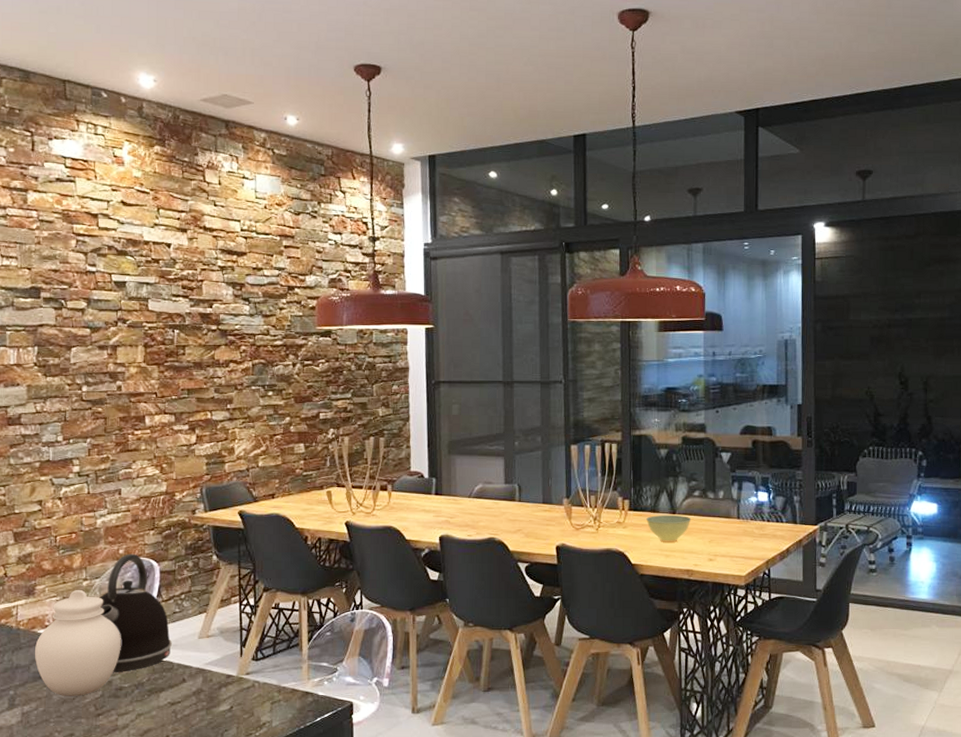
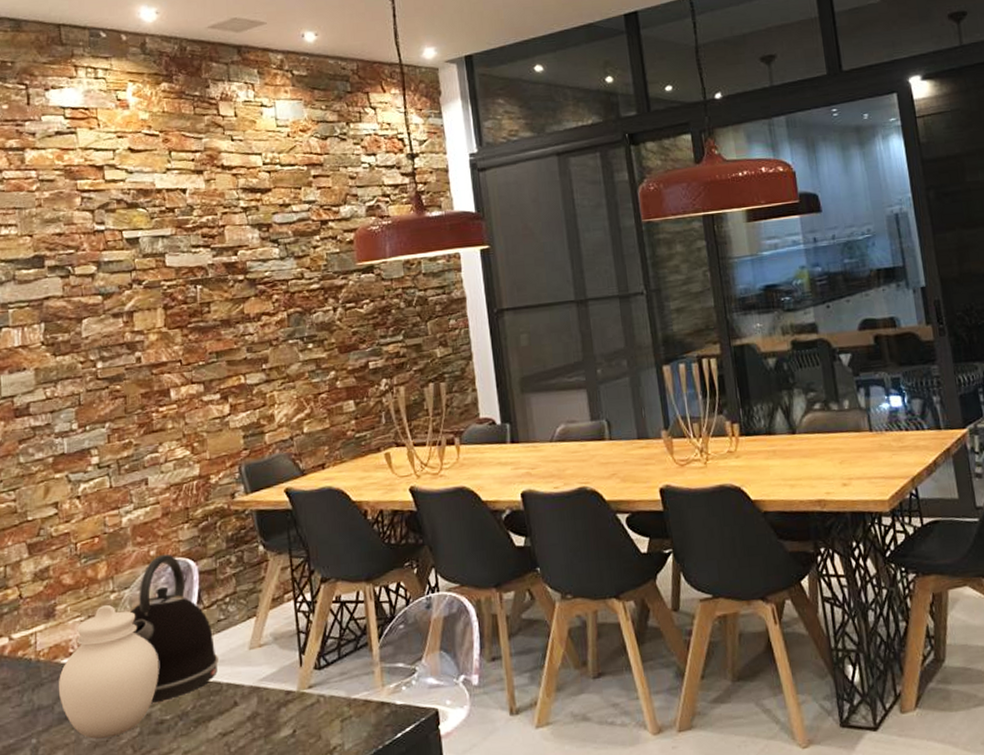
bowl: present [646,514,692,543] -> none [762,435,815,470]

